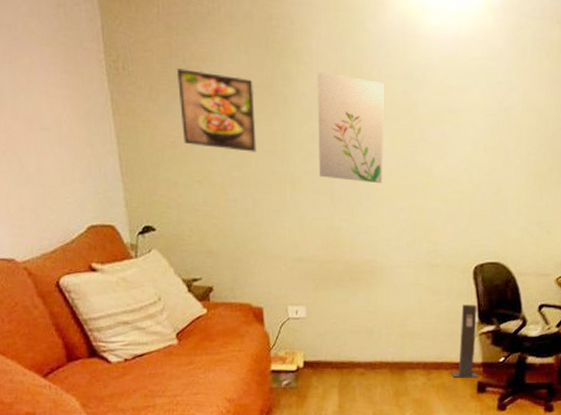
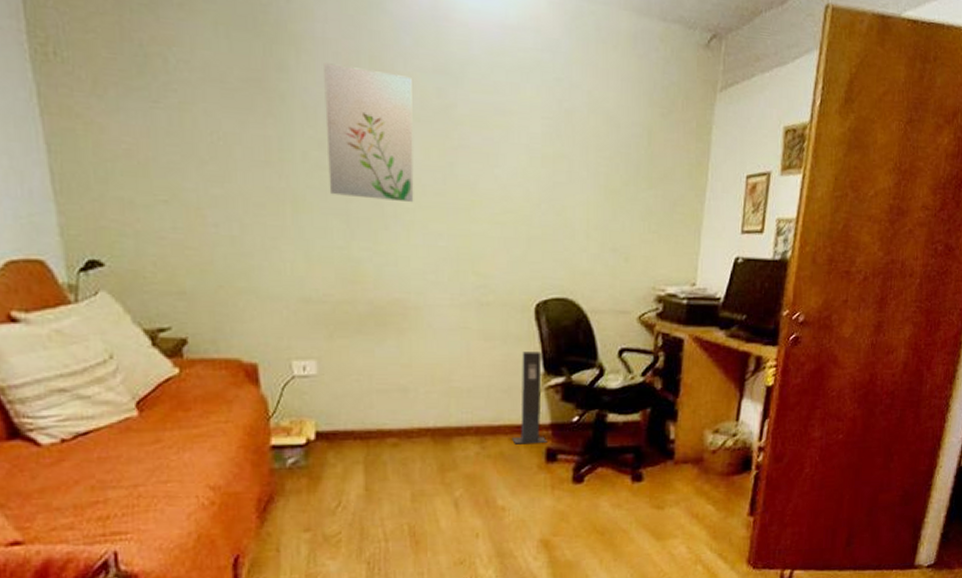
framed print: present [176,68,256,153] -> none [130,55,244,164]

